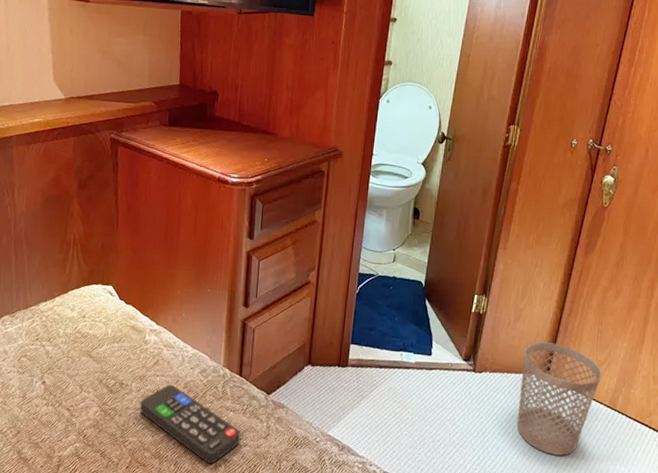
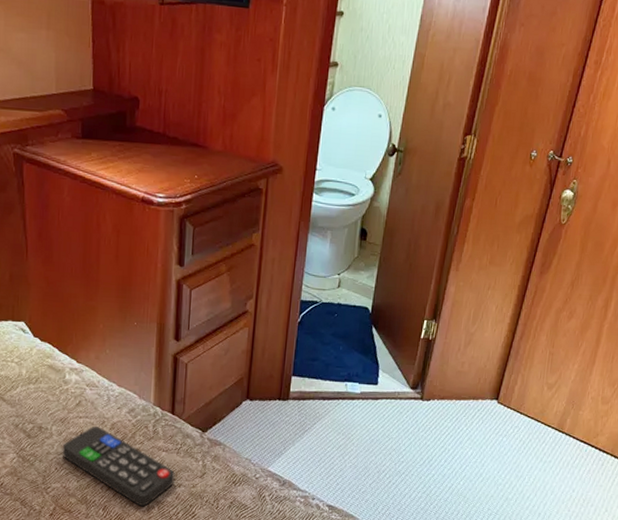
wastebasket: present [517,342,602,456] -> none [464,367,551,479]

